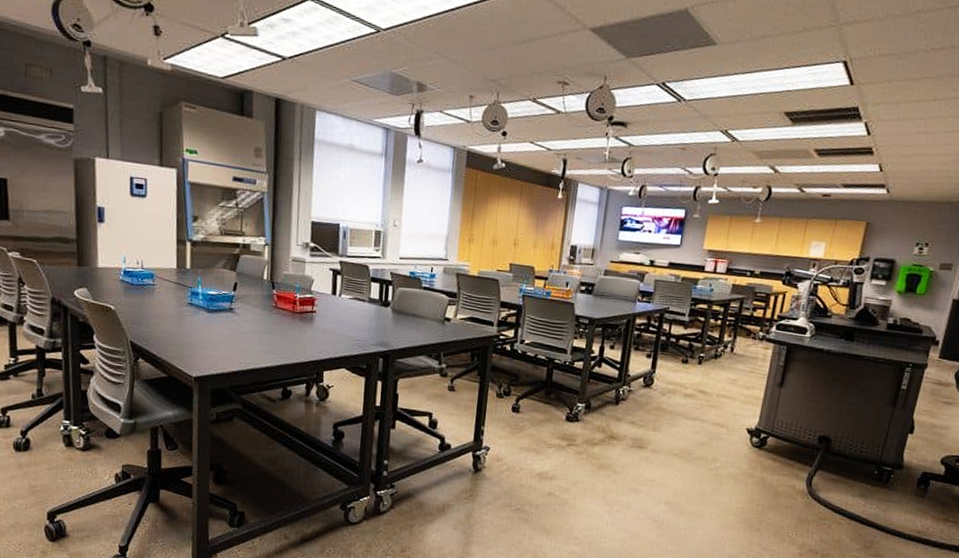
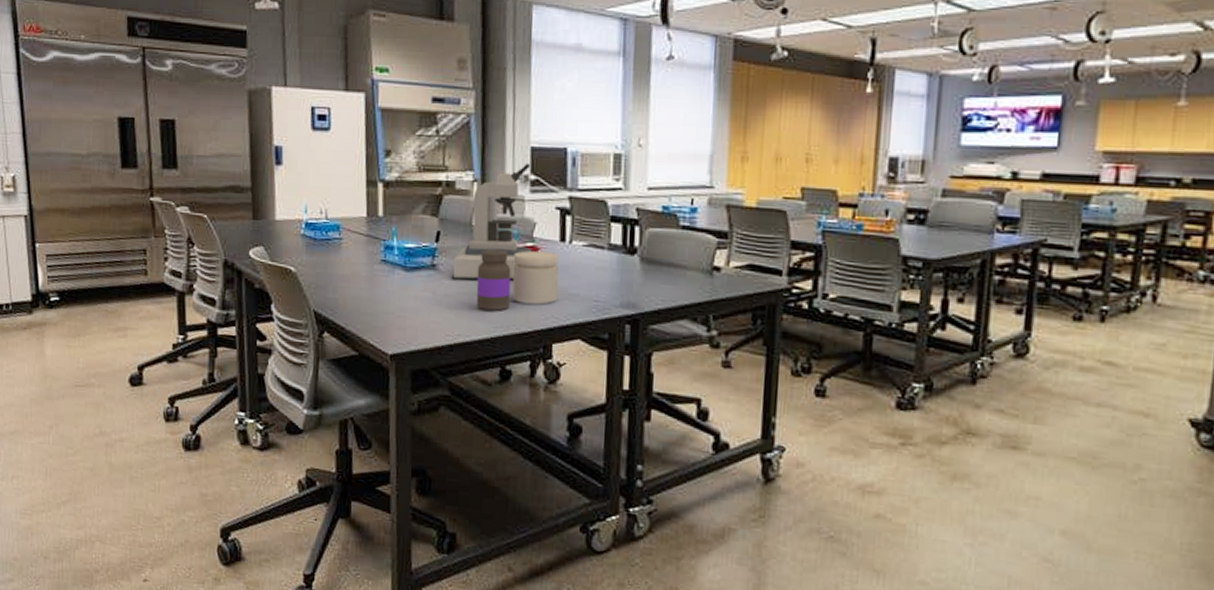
microscope: none [245,233,311,323] -> present [451,162,533,281]
jar: none [265,298,293,346] -> present [476,250,511,311]
jar: none [294,300,331,342] -> present [512,251,559,305]

